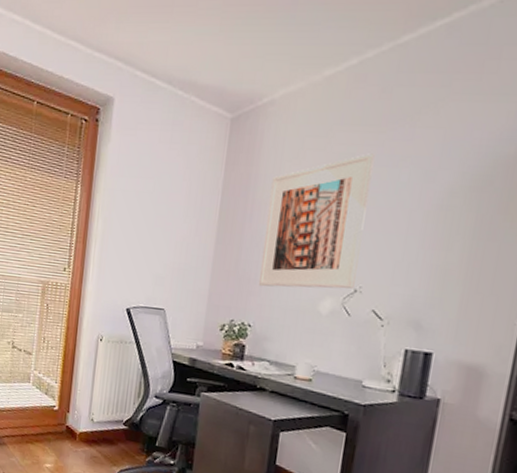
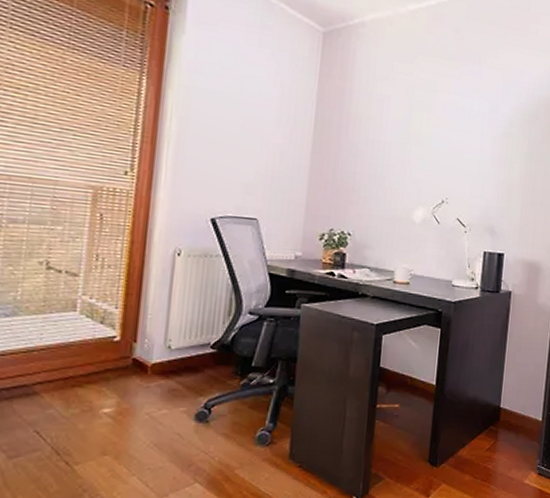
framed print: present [258,153,375,289] -> none [356,83,453,200]

